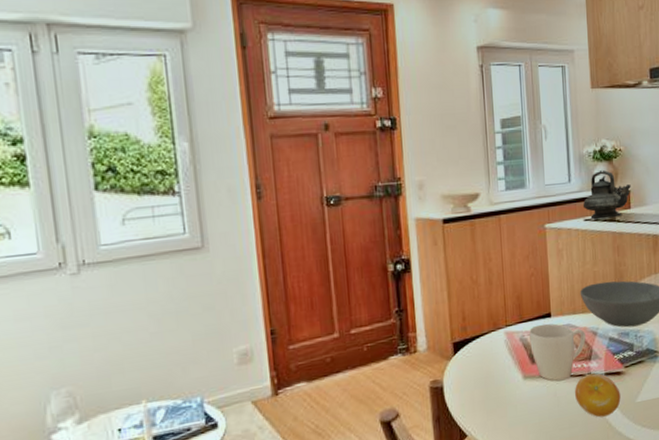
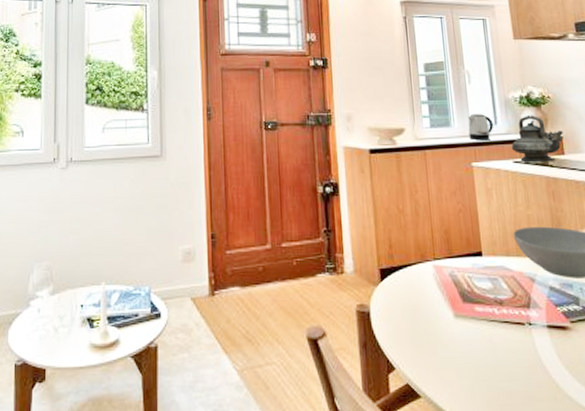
mug: present [529,323,586,381] -> none [459,262,523,326]
kettle: none [543,171,567,201] -> present [468,113,493,141]
fruit: present [574,373,621,418] -> none [512,324,569,375]

